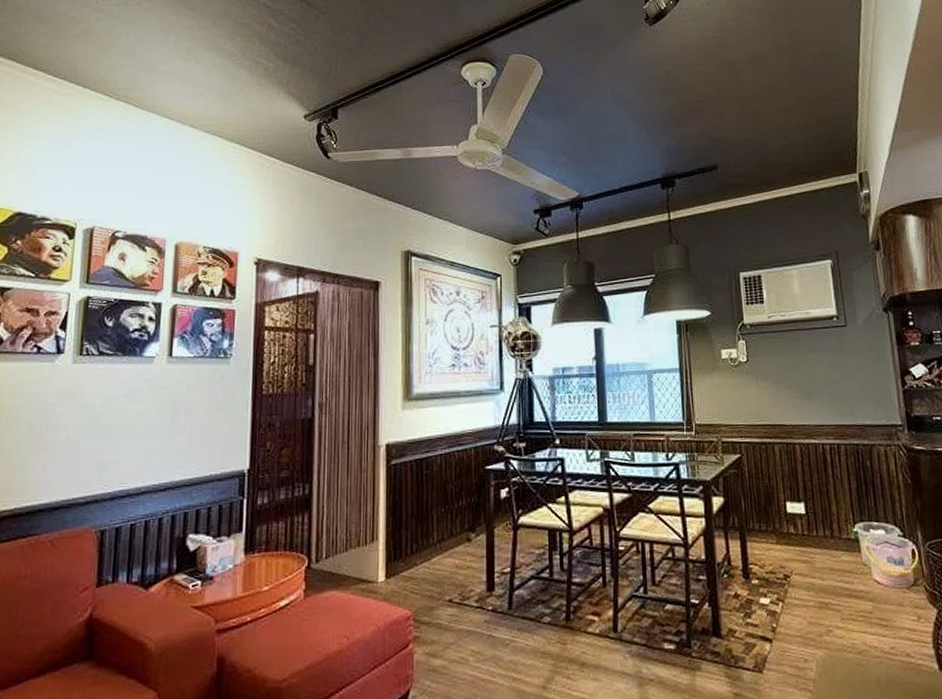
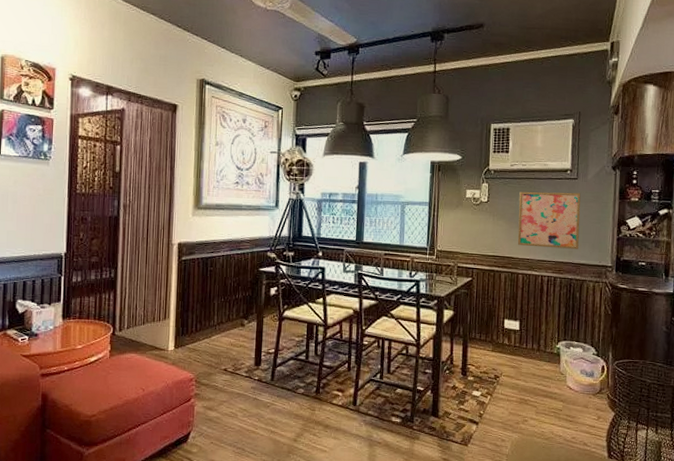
wall art: none [782,342,860,410] -> present [517,191,581,249]

